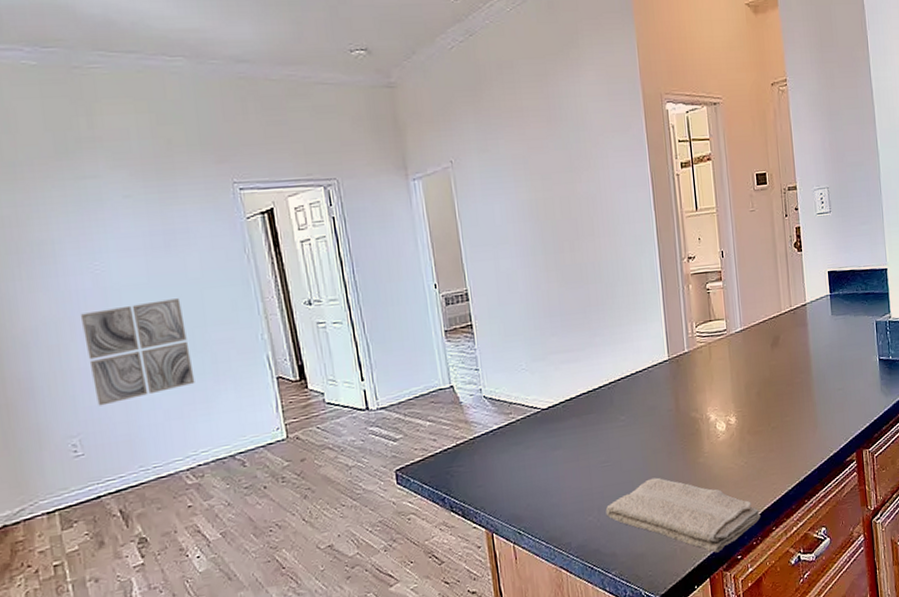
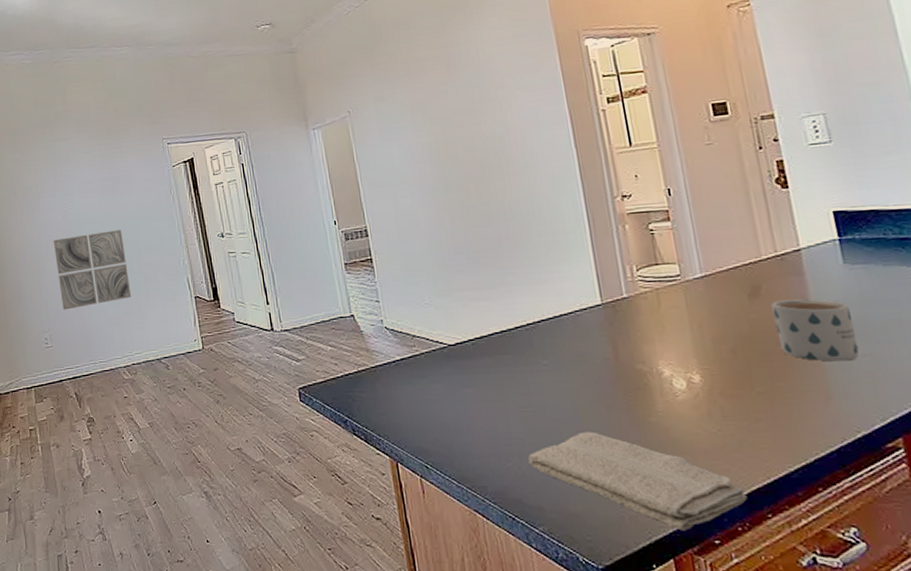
mug: none [785,345,836,397] -> present [771,299,860,362]

